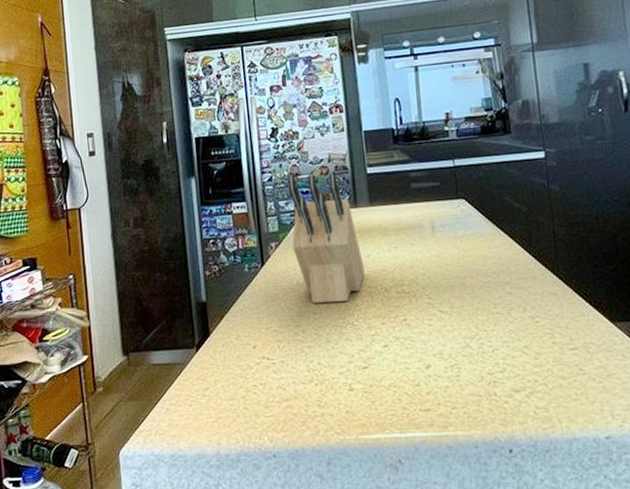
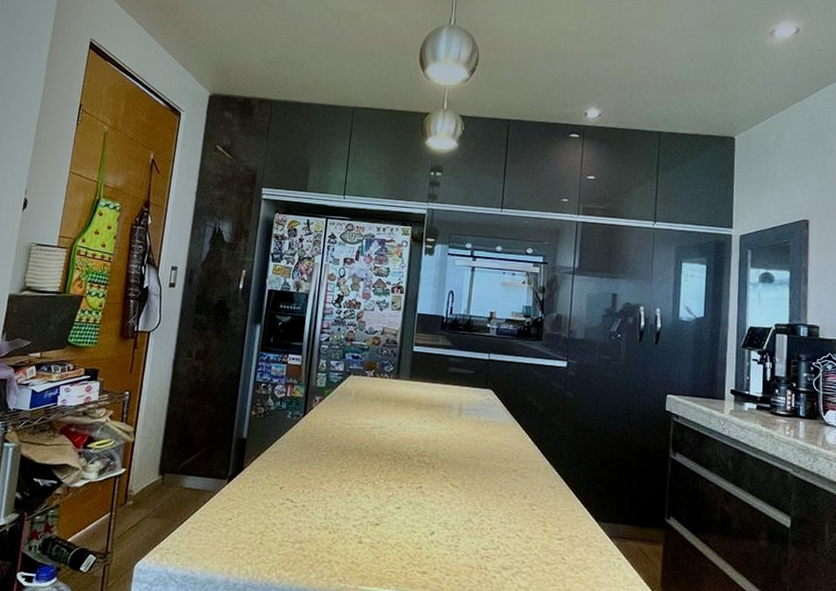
knife block: present [287,172,365,303] -> none [334,338,394,462]

